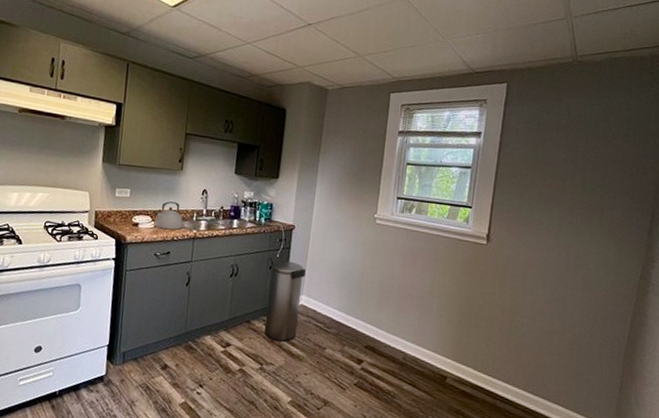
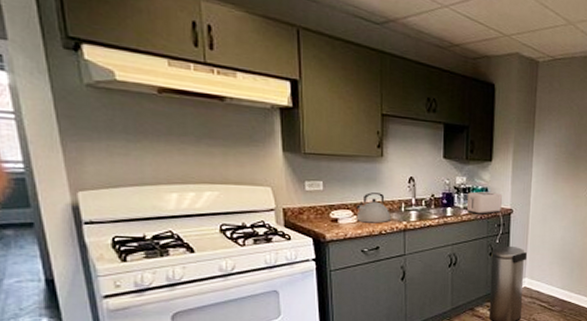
toaster: none [252,206,286,230] -> present [467,191,502,216]

